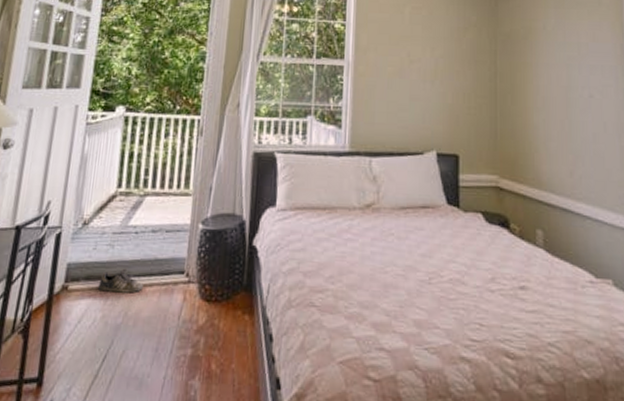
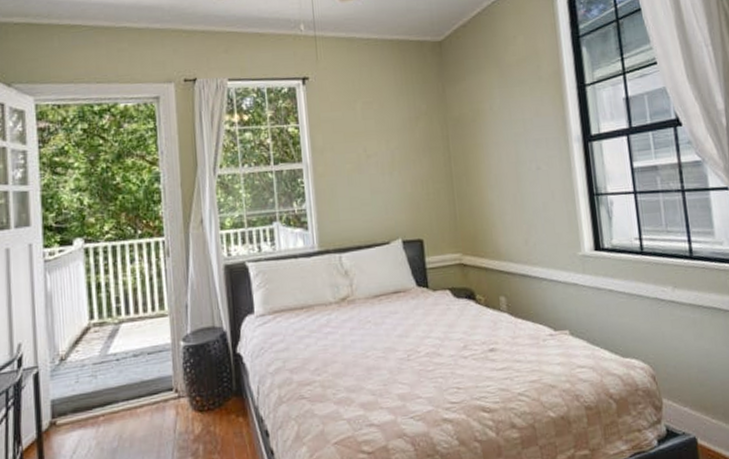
shoe: present [97,268,143,294] -> none [87,395,133,421]

